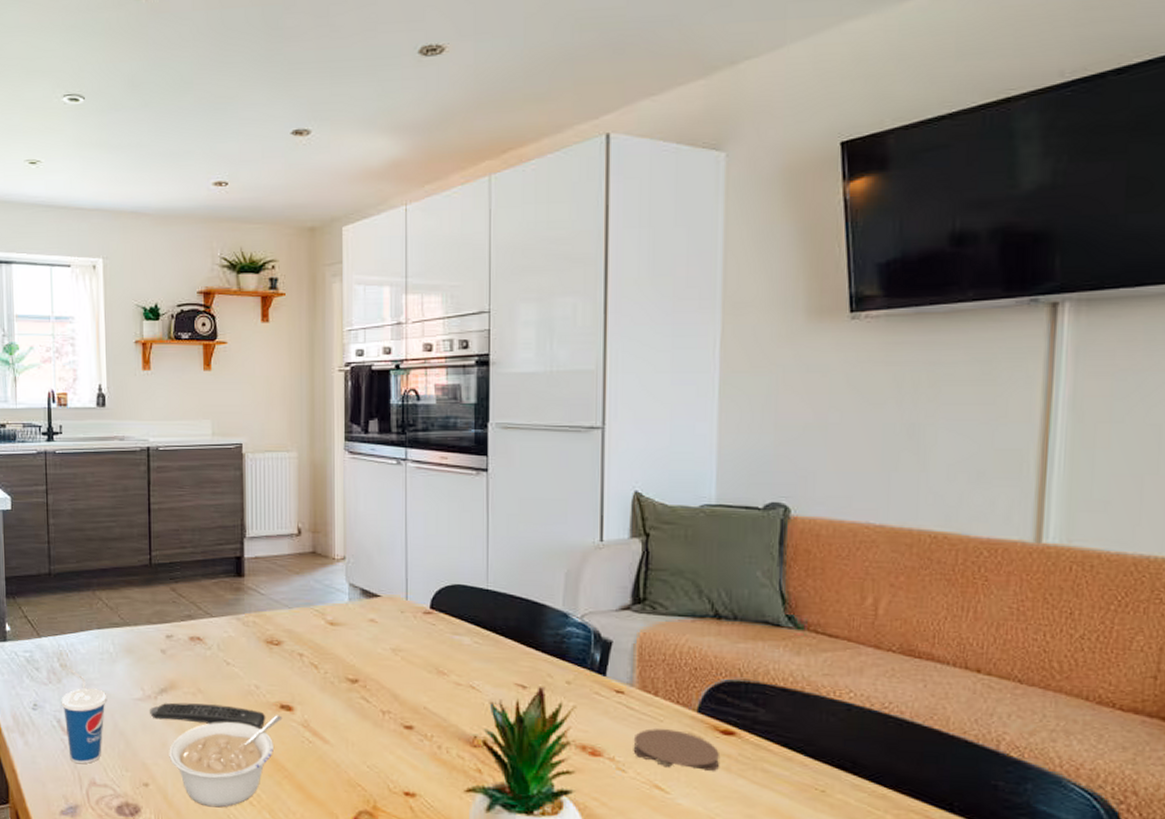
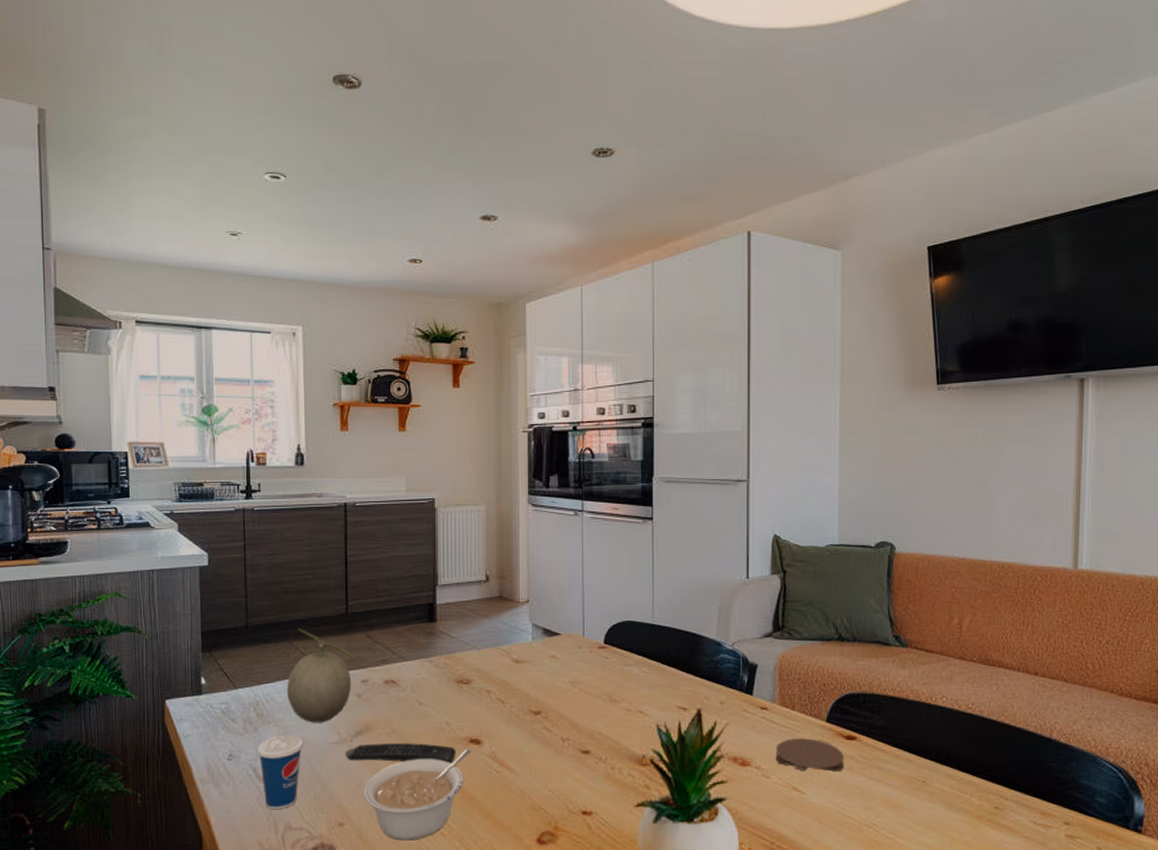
fruit: none [89,577,160,678] -> present [286,628,356,723]

